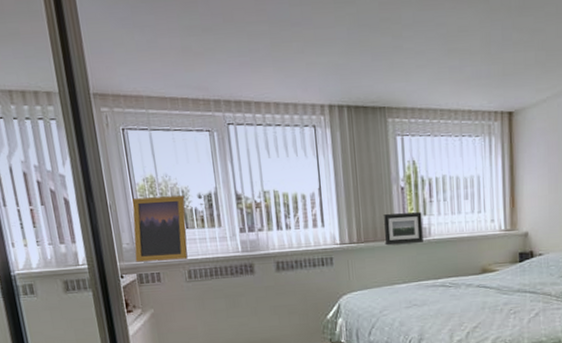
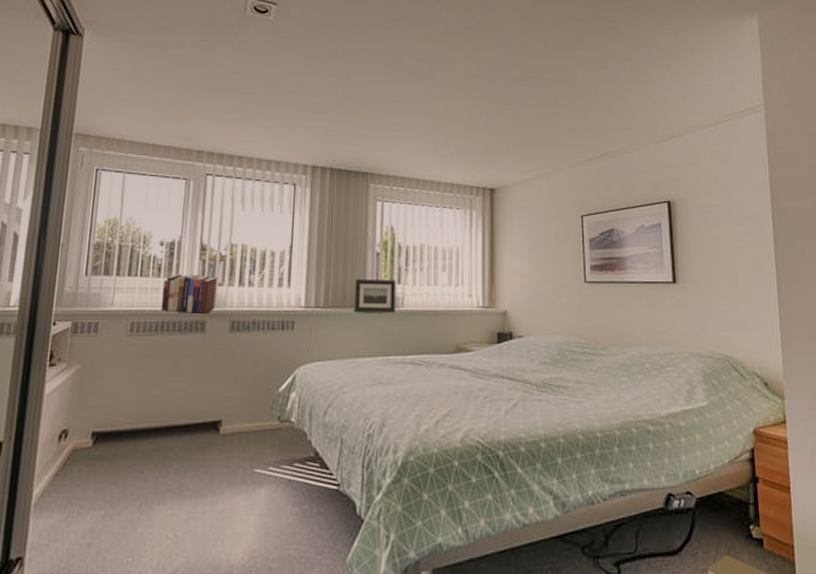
picture frame: present [132,195,188,262] -> none [74,240,146,310]
books: none [208,222,259,259] -> present [160,274,218,315]

